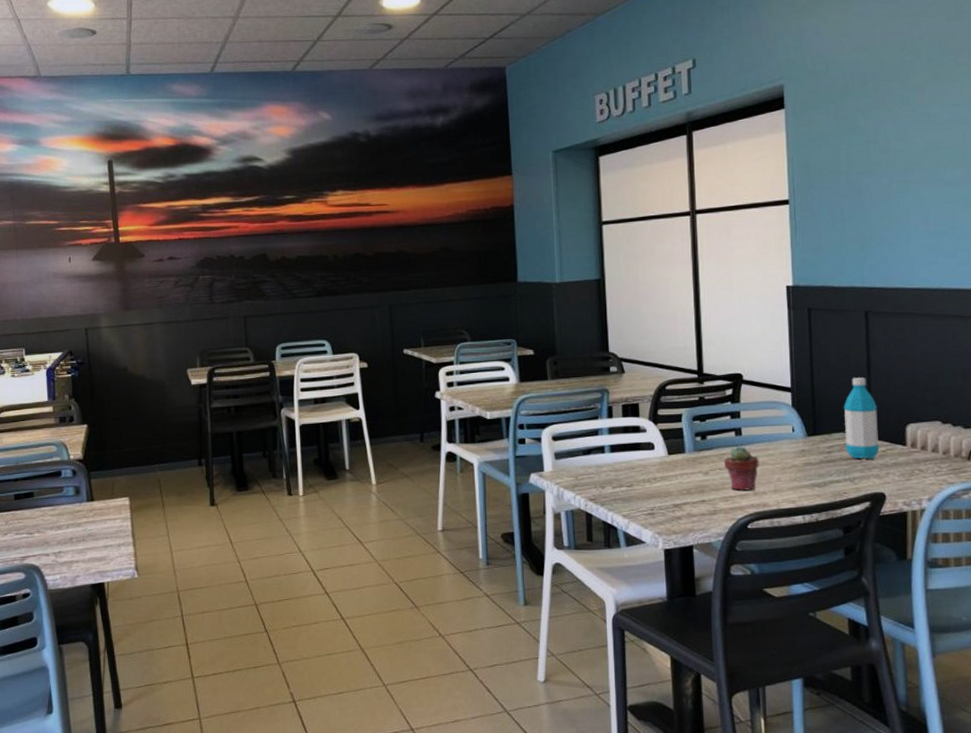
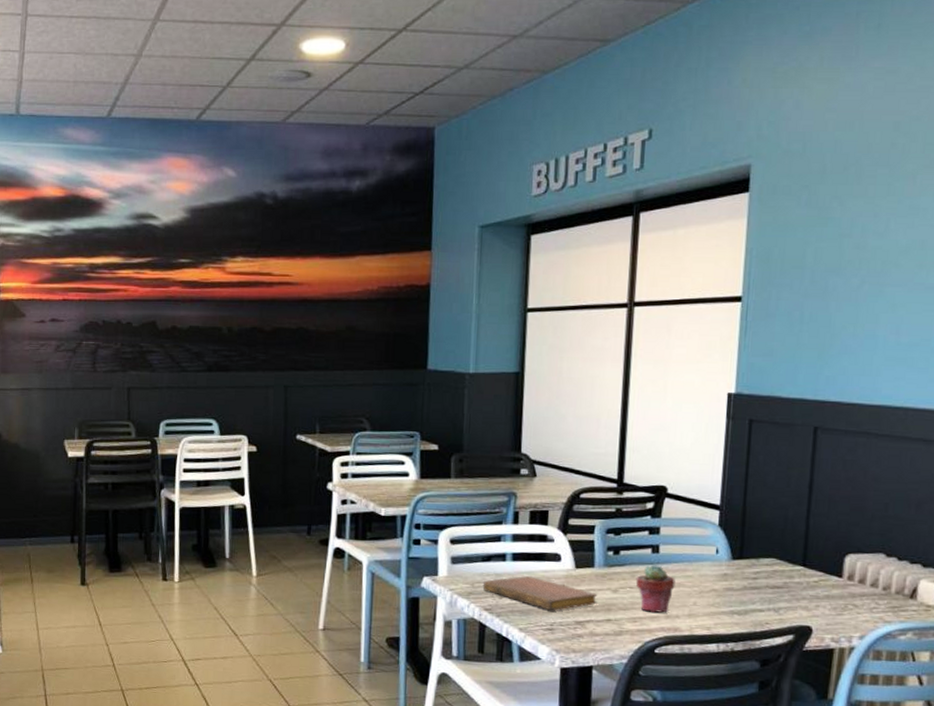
notebook: none [585,466,691,497] -> present [482,576,598,611]
water bottle: present [843,376,880,459] -> none [773,498,815,590]

